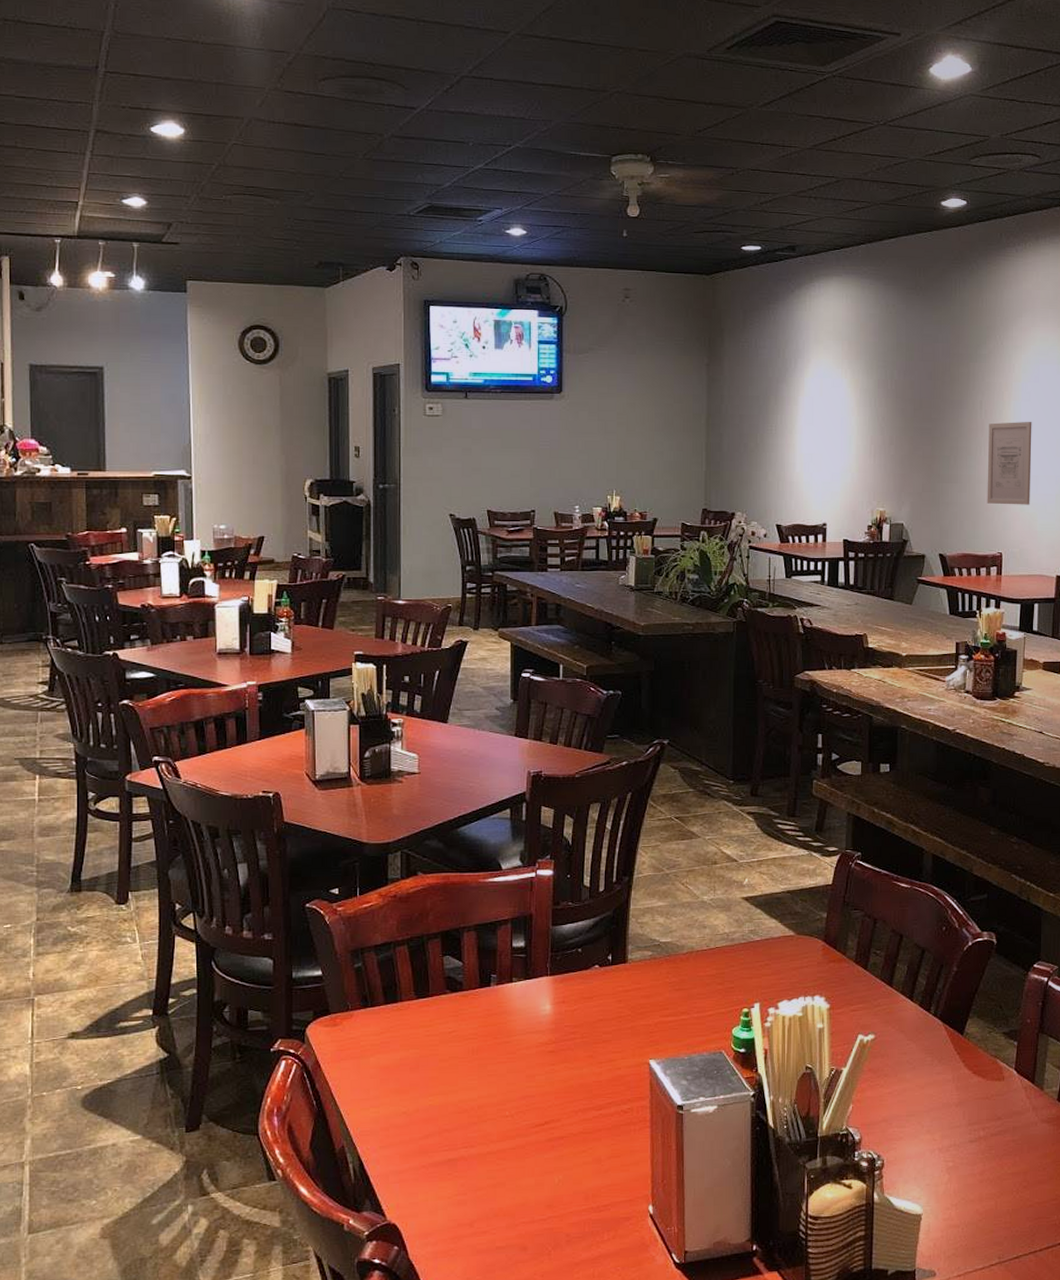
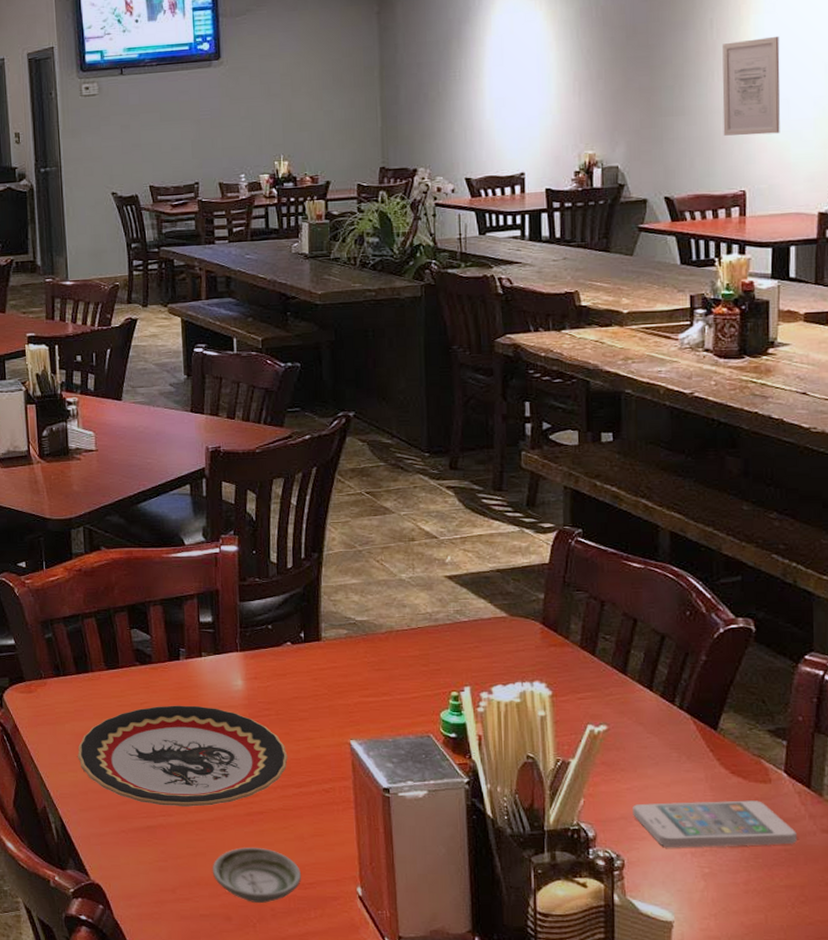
plate: none [381,1032,590,1137] -> present [78,705,288,807]
saucer: none [511,1173,598,1230] -> present [212,847,302,903]
smartphone: none [892,1097,1022,1145] -> present [632,800,797,848]

